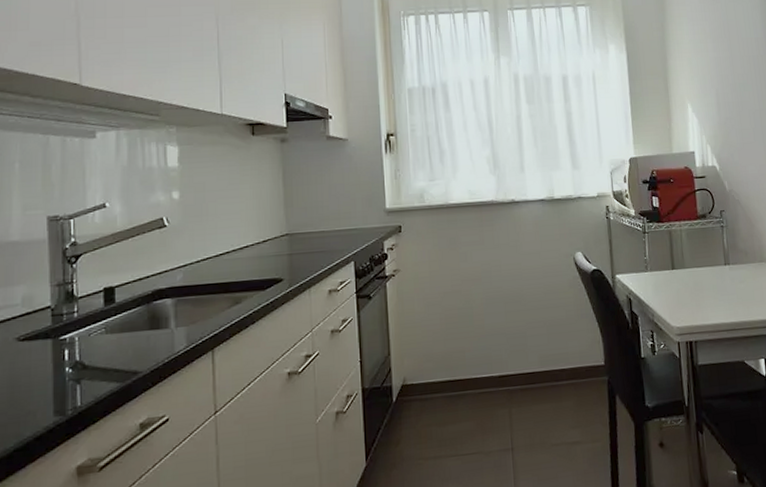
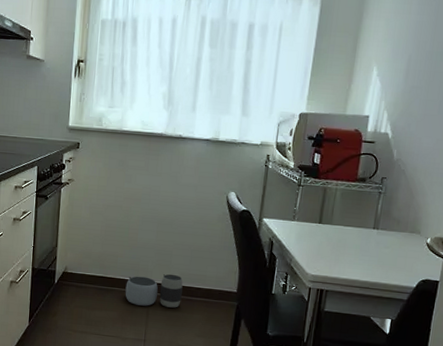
waste basket: none [479,358,546,407] -> present [125,273,183,308]

